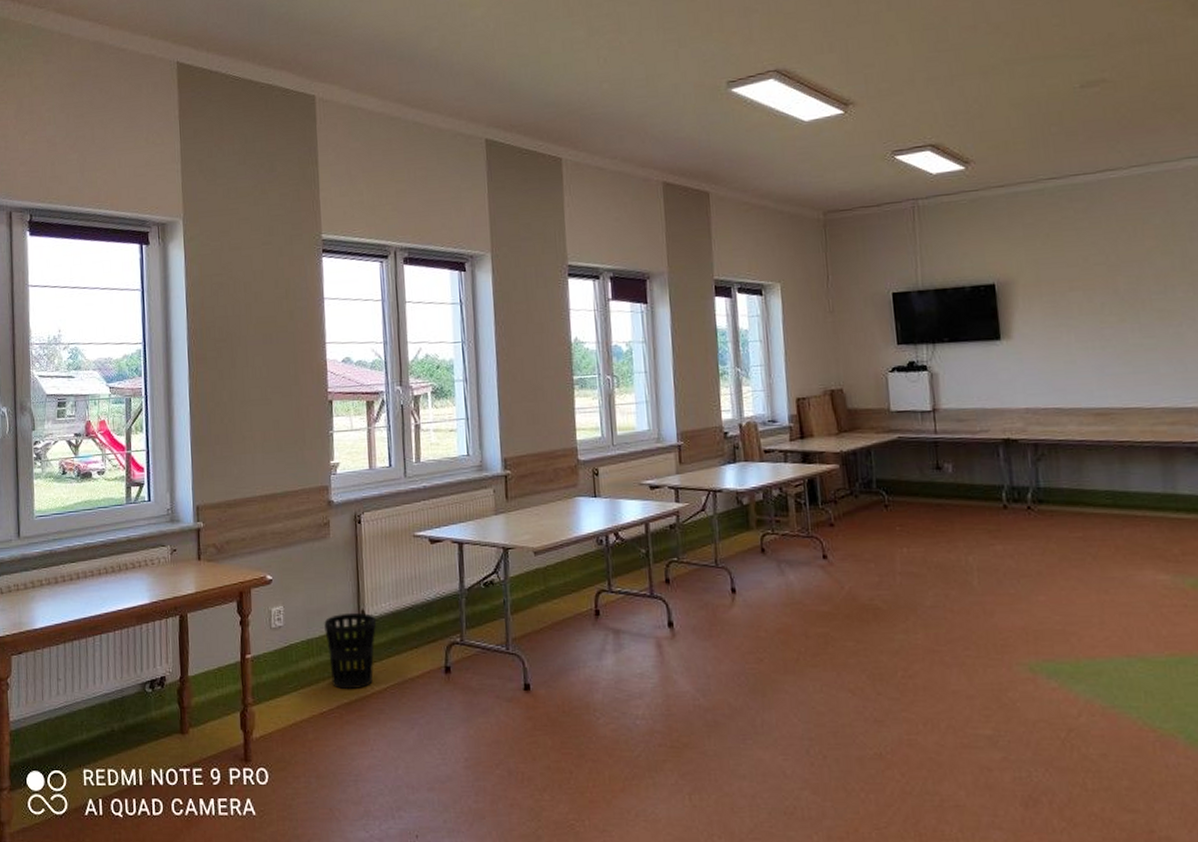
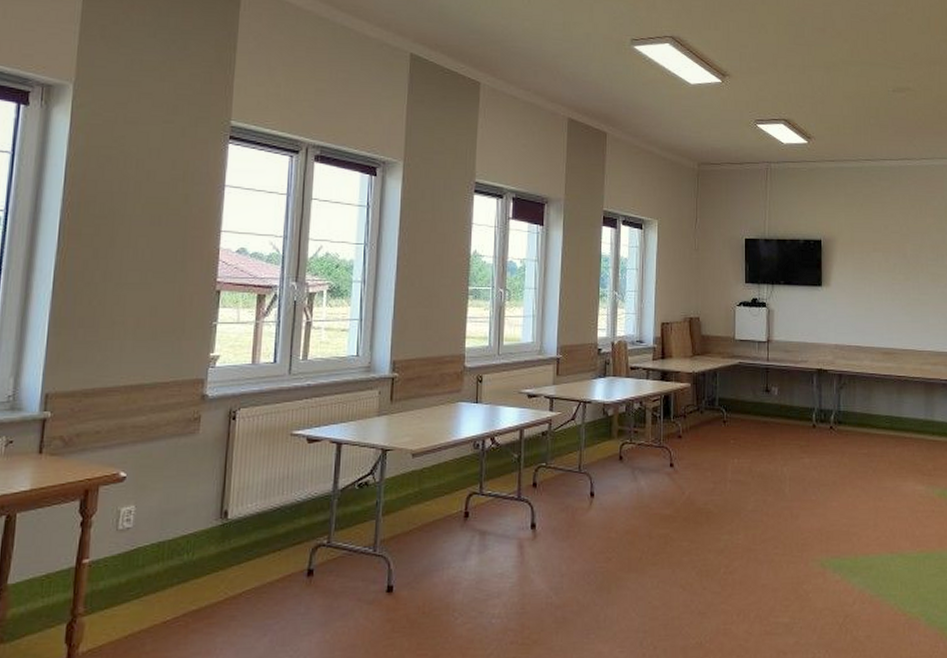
wastebasket: present [324,612,377,690] -> none [180,513,240,596]

